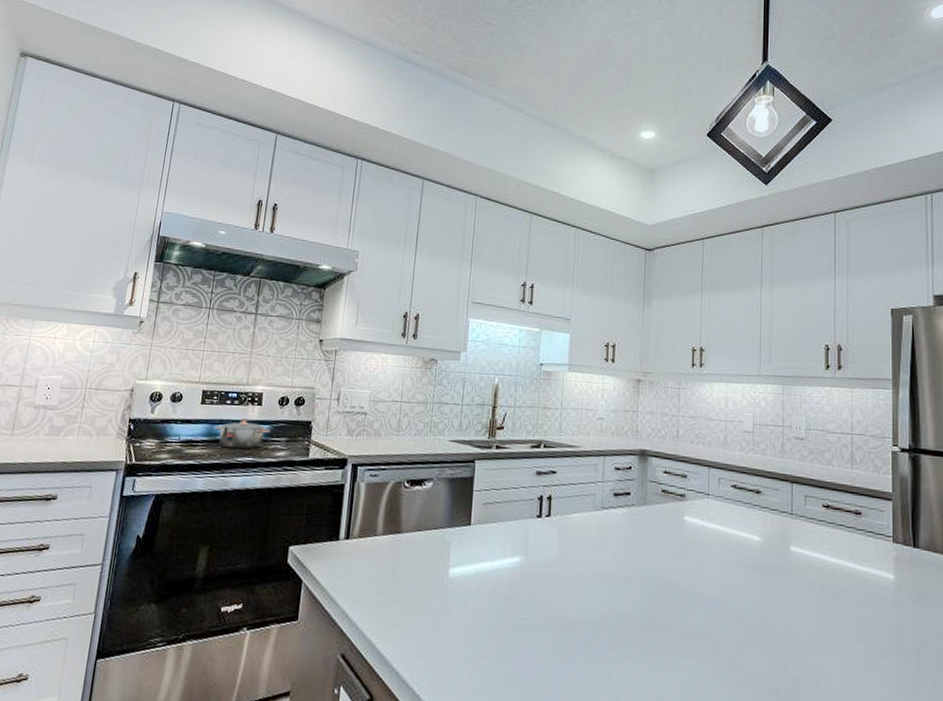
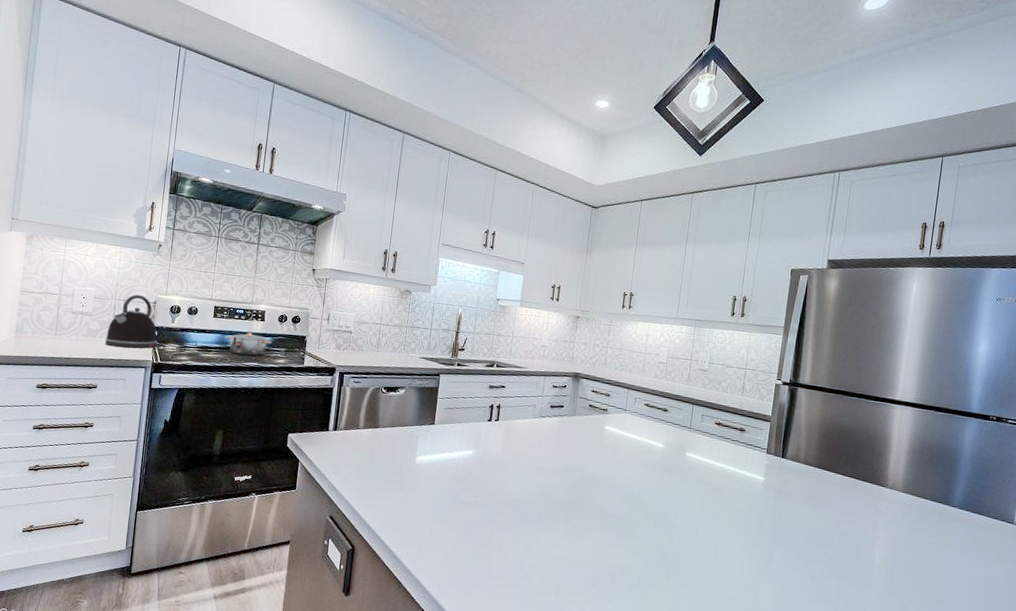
kettle: none [70,380,133,447] -> present [104,294,157,349]

